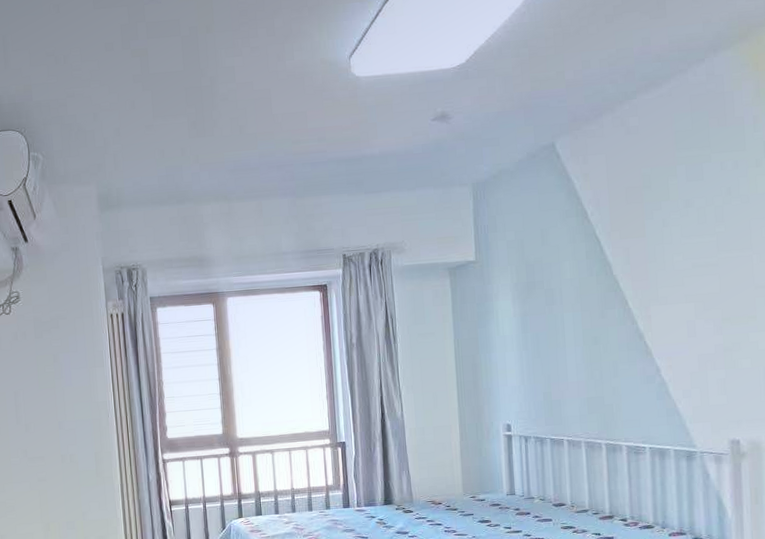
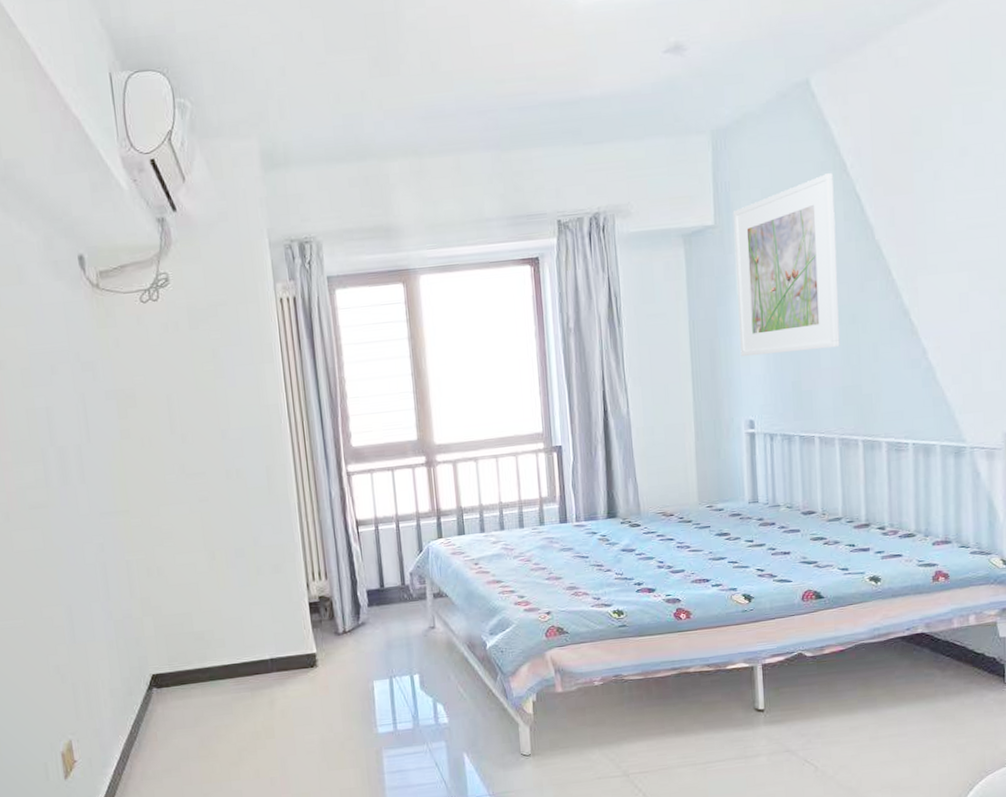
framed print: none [491,220,584,371] -> present [732,173,840,357]

